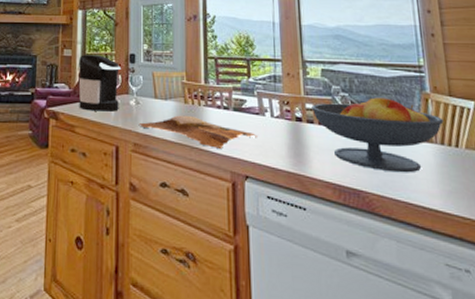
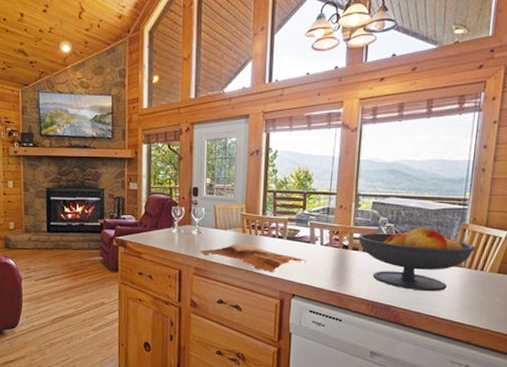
coffee maker: present [78,53,121,112] -> none [144,187,184,240]

